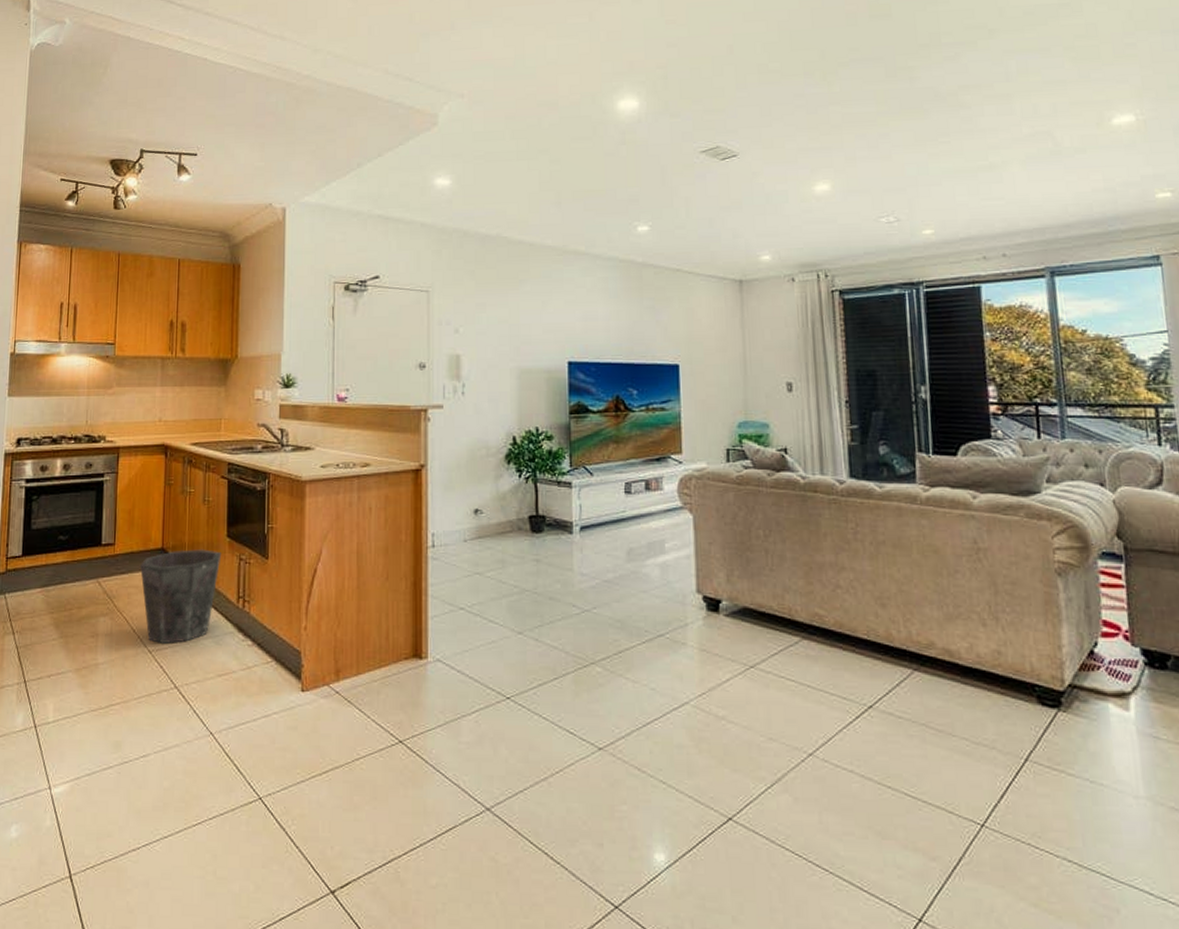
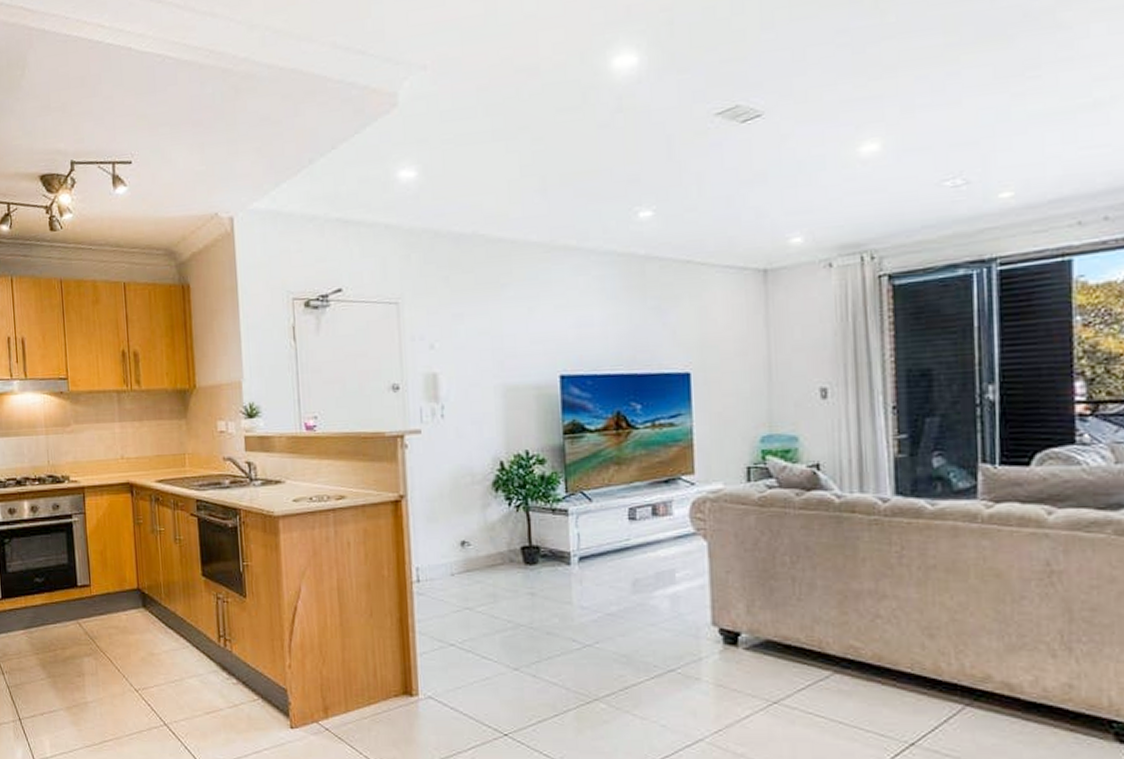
waste bin: present [140,549,222,643] -> none [118,589,198,682]

